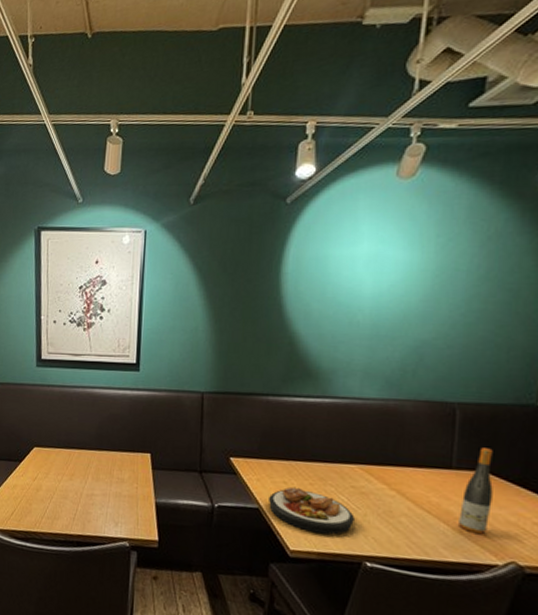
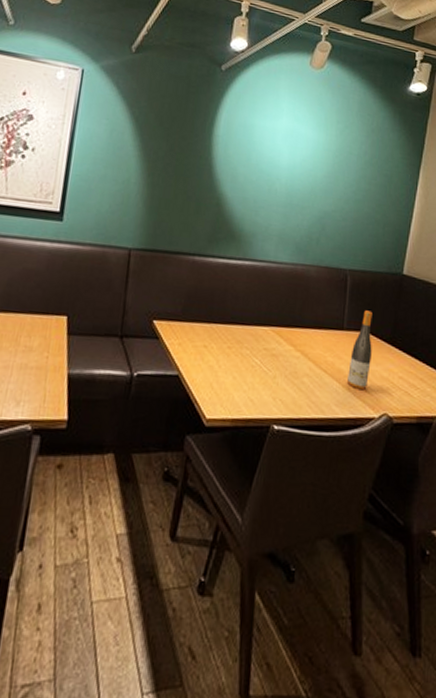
plate: present [269,486,354,535] -> none [189,350,266,400]

